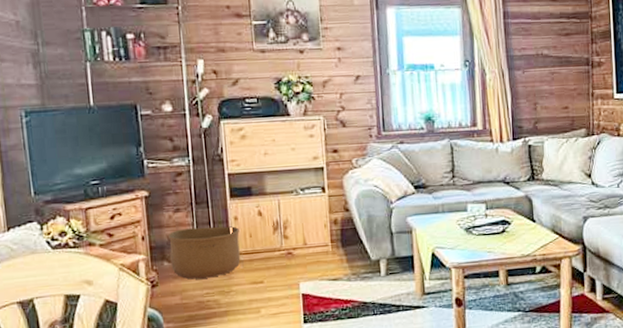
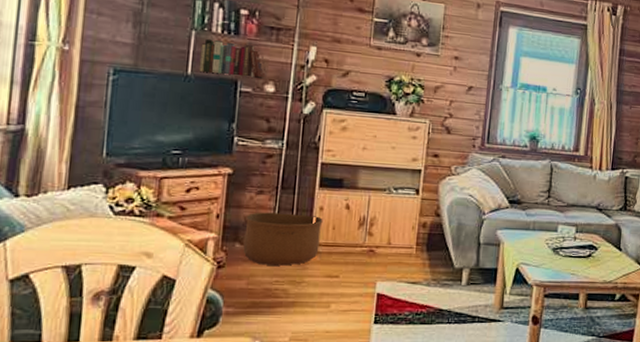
books: none [97,68,162,102] -> present [198,39,266,79]

